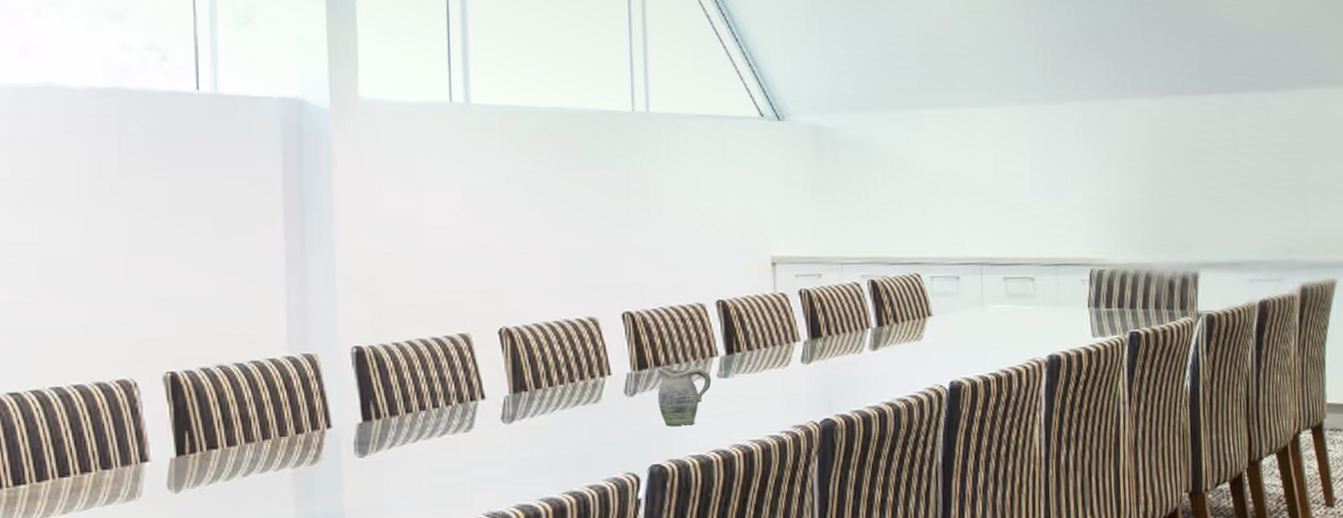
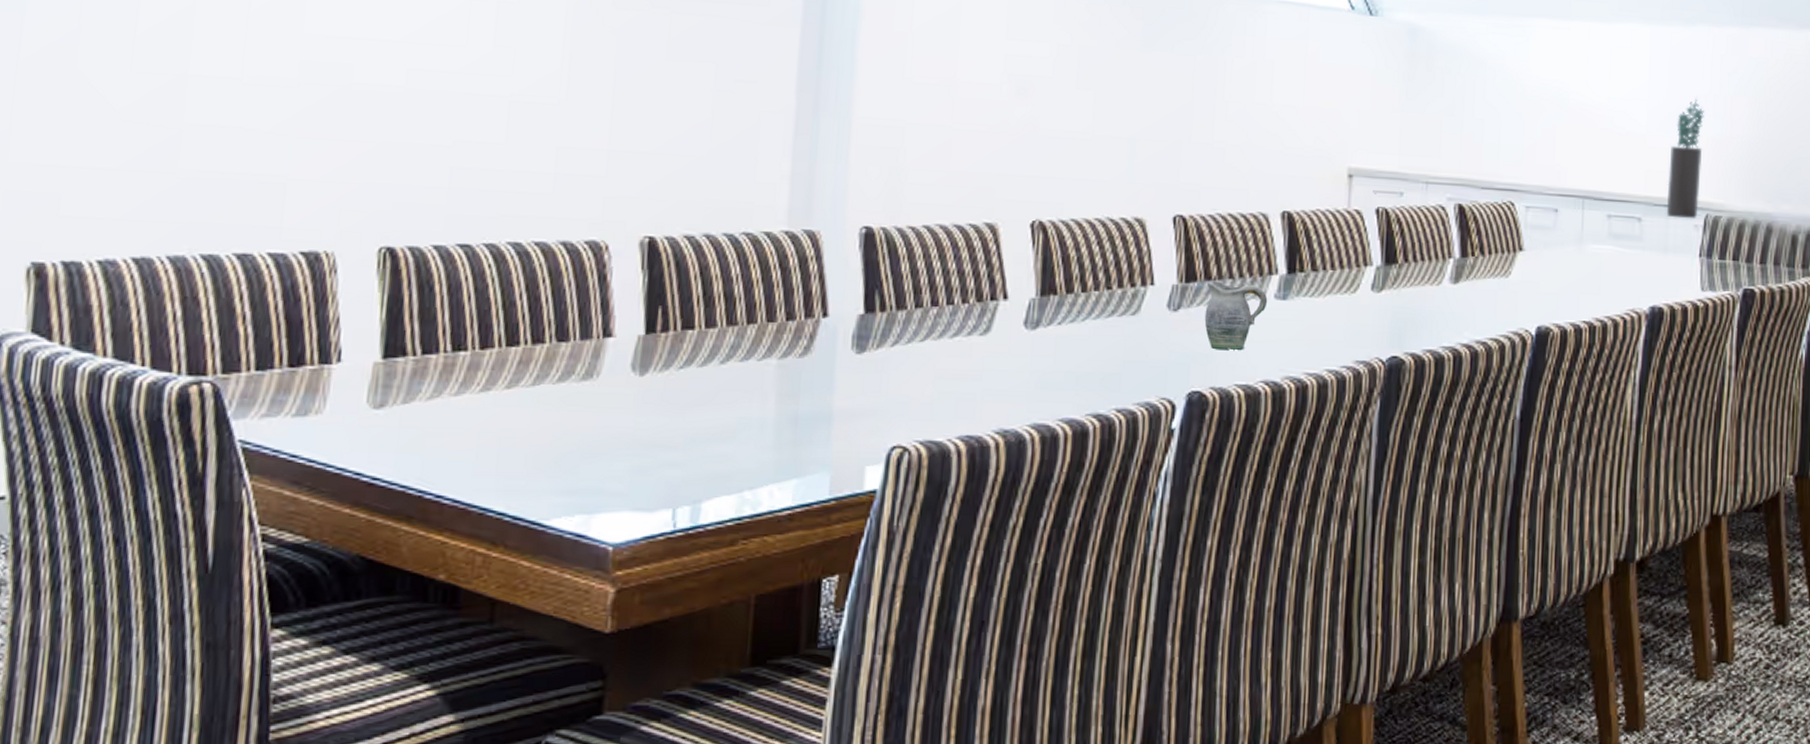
vase: none [1054,167,1084,275] -> present [1666,98,1704,219]

